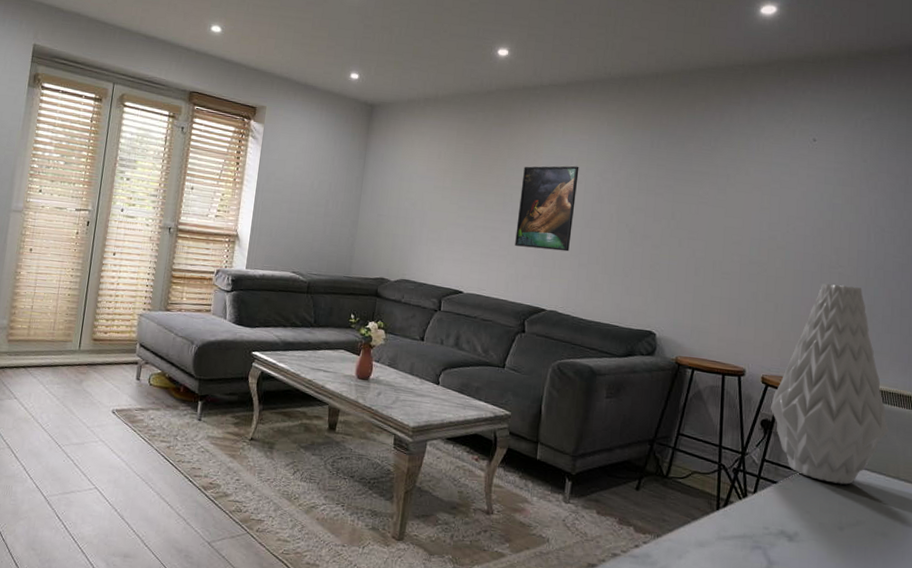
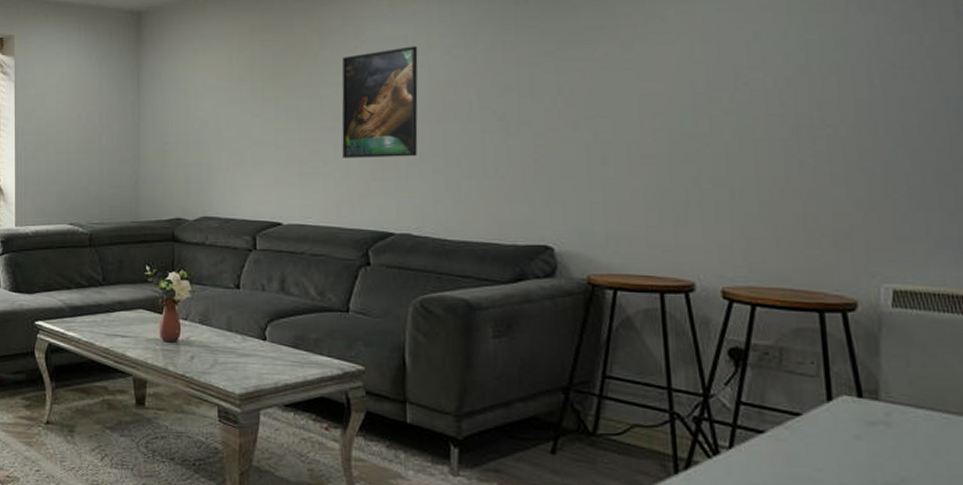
vase: present [771,283,889,485] -> none [741,152,939,428]

